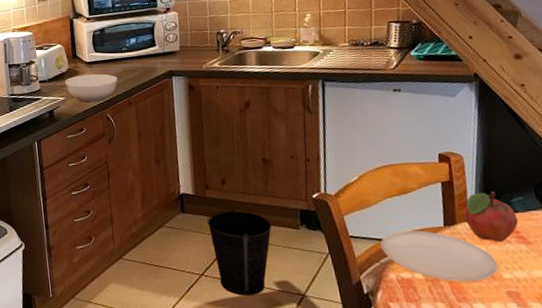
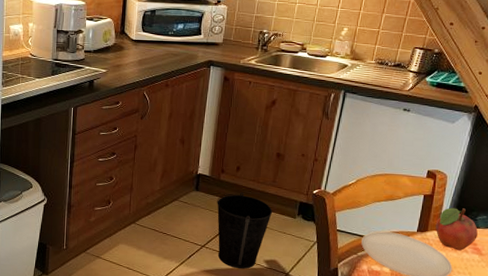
bowl: present [64,73,118,103] -> none [108,51,160,80]

